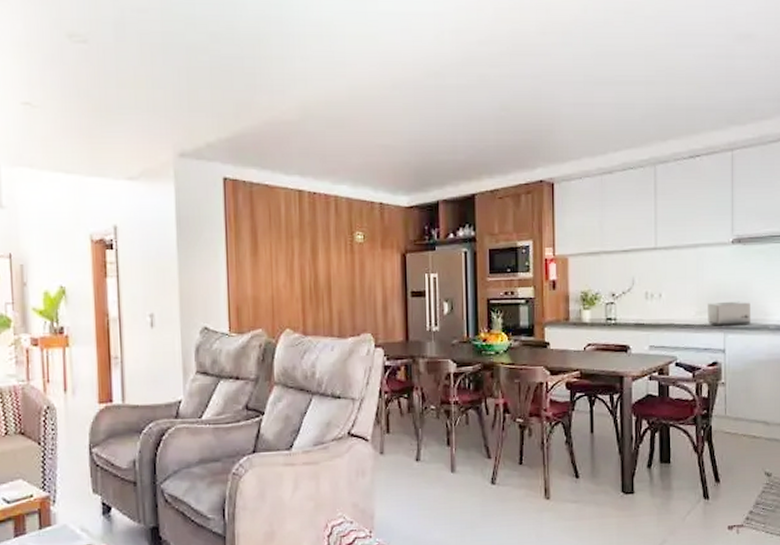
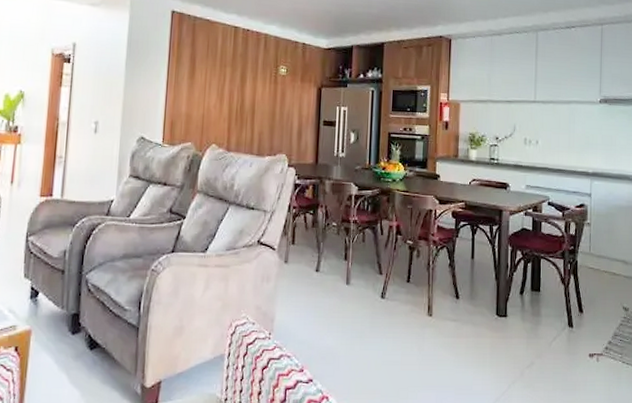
toaster: present [708,301,752,326] -> none [577,152,615,174]

